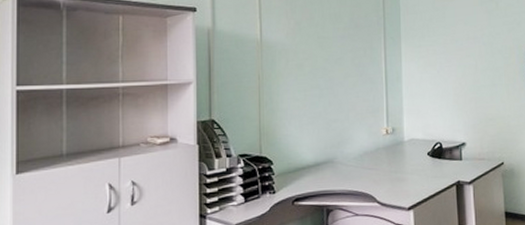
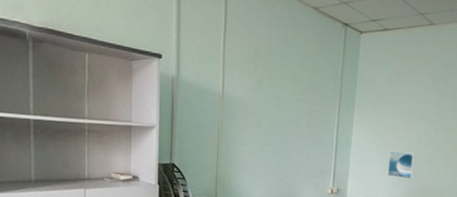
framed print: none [445,80,473,109] -> present [387,151,415,179]

